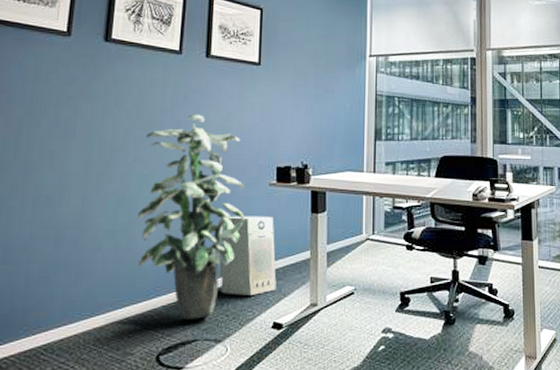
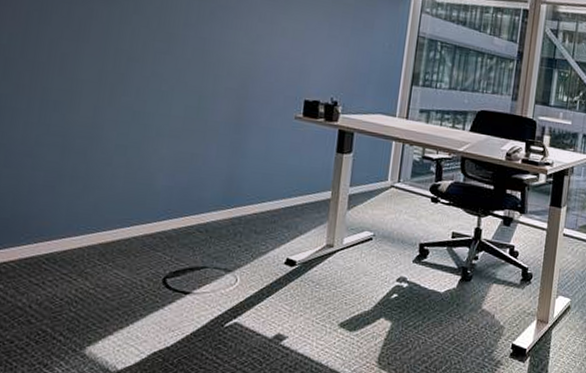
indoor plant: present [137,114,245,320] -> none [150,32,269,246]
air purifier: present [218,216,277,295] -> none [233,145,297,229]

